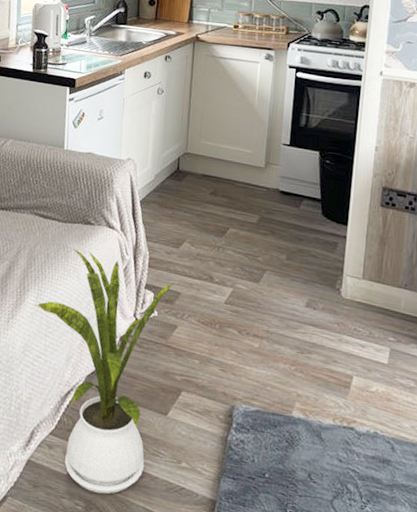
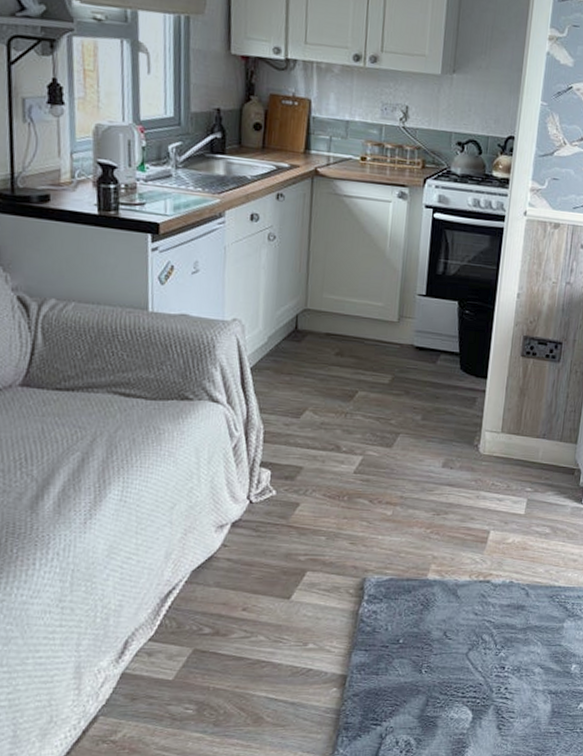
house plant: present [36,249,175,494] -> none [121,430,295,692]

